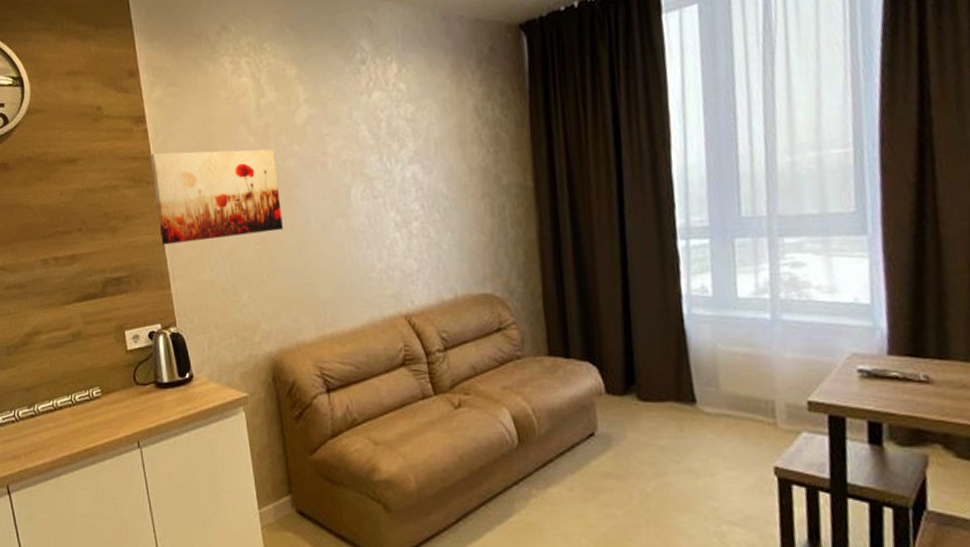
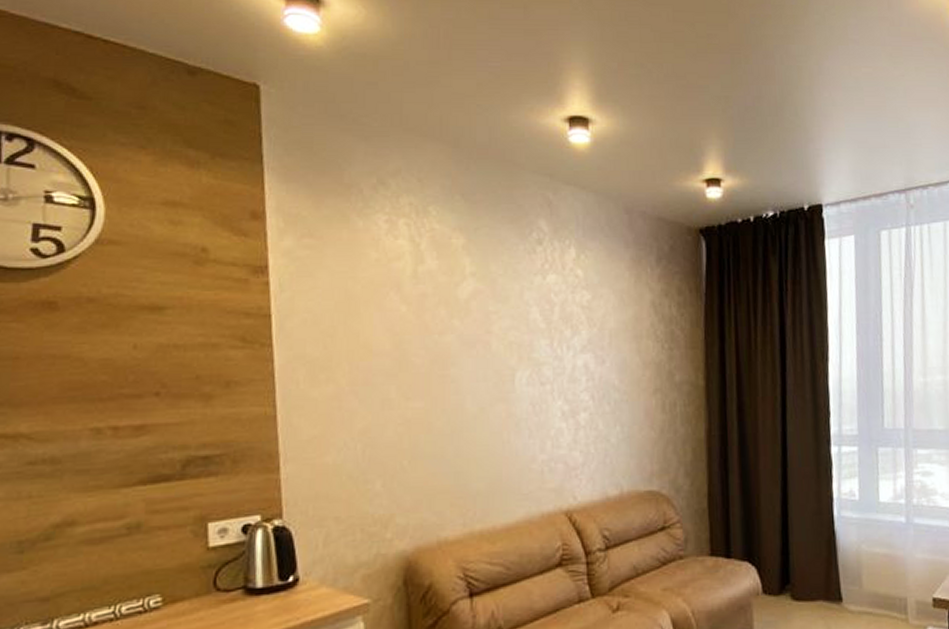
wall art: present [150,149,283,245] -> none [269,311,433,420]

